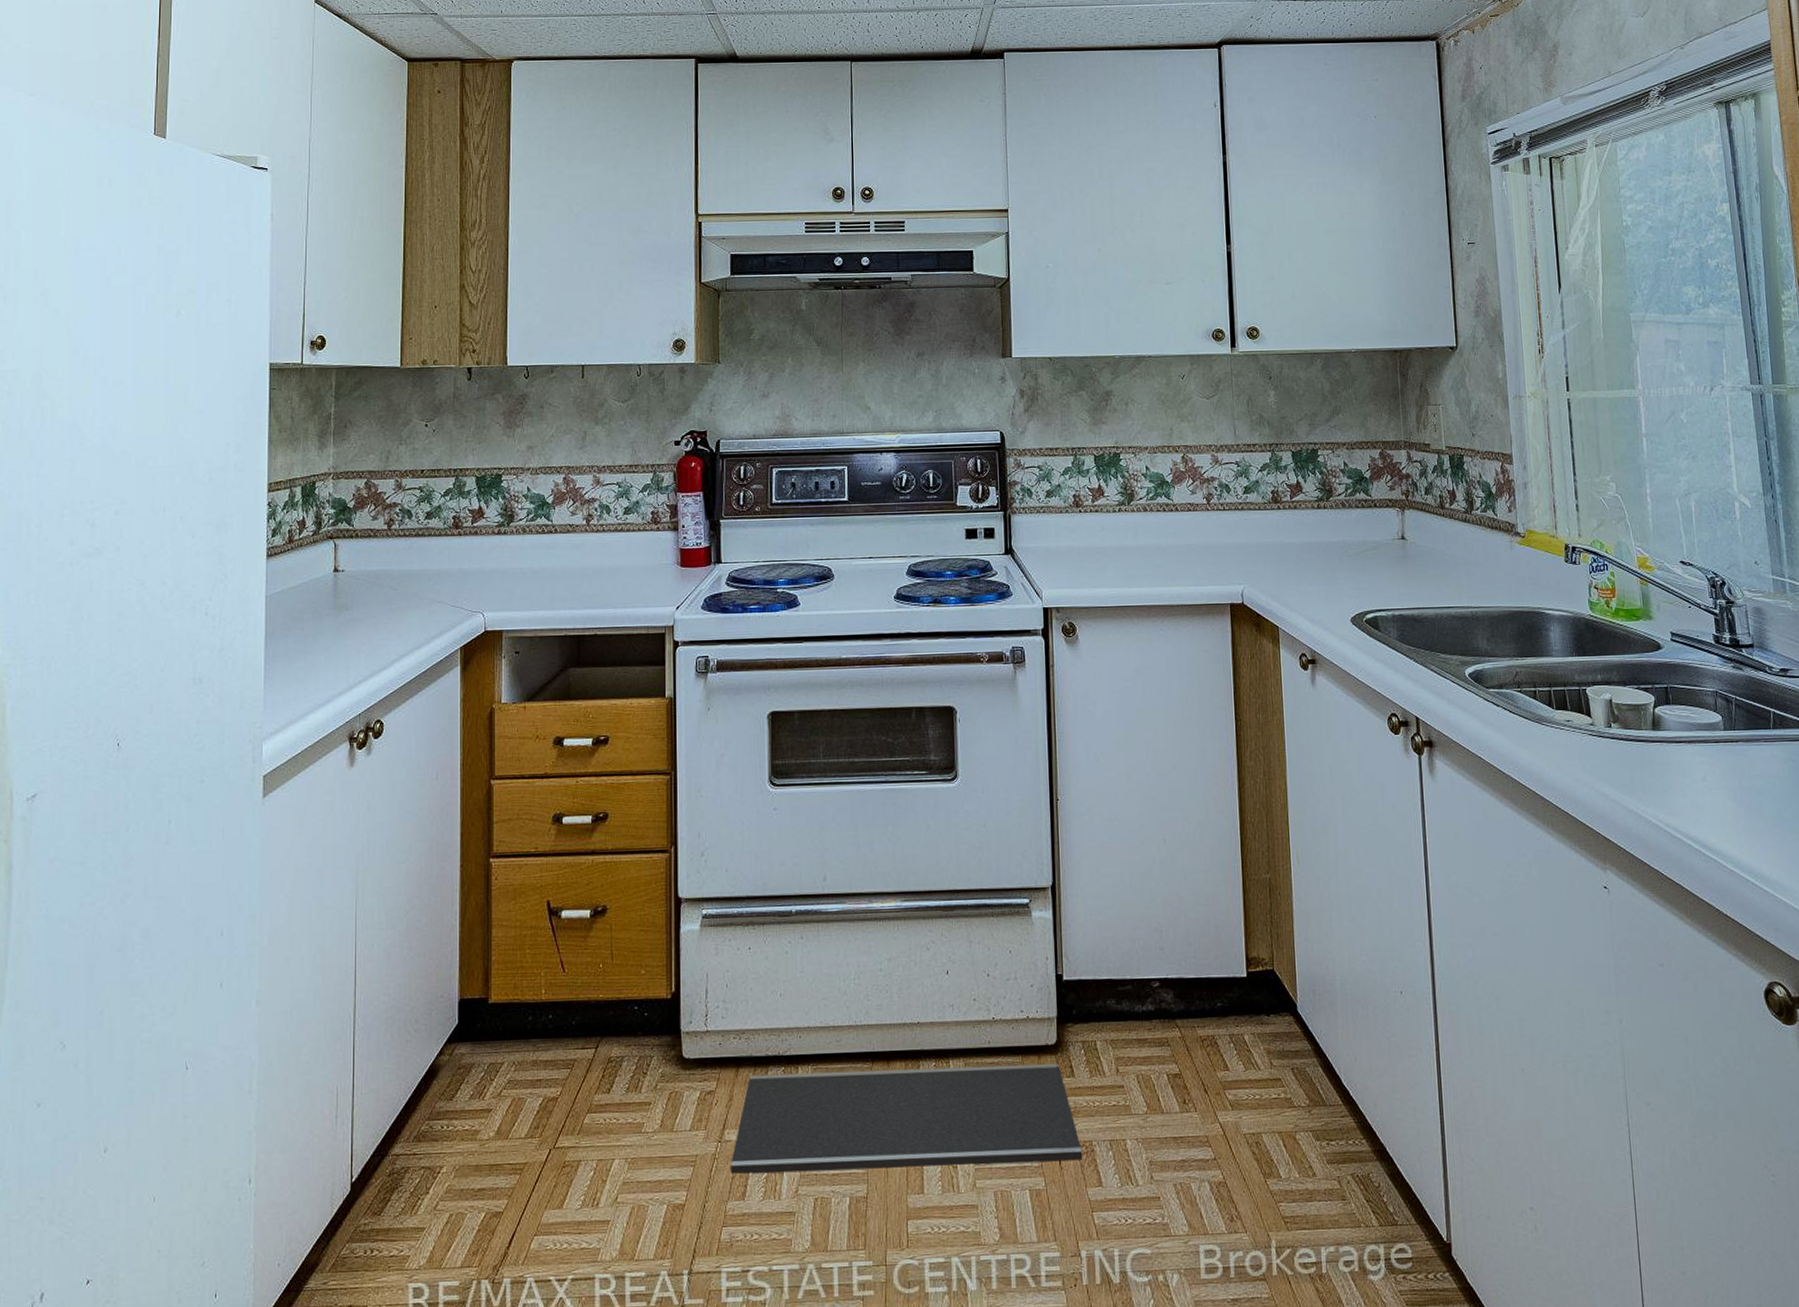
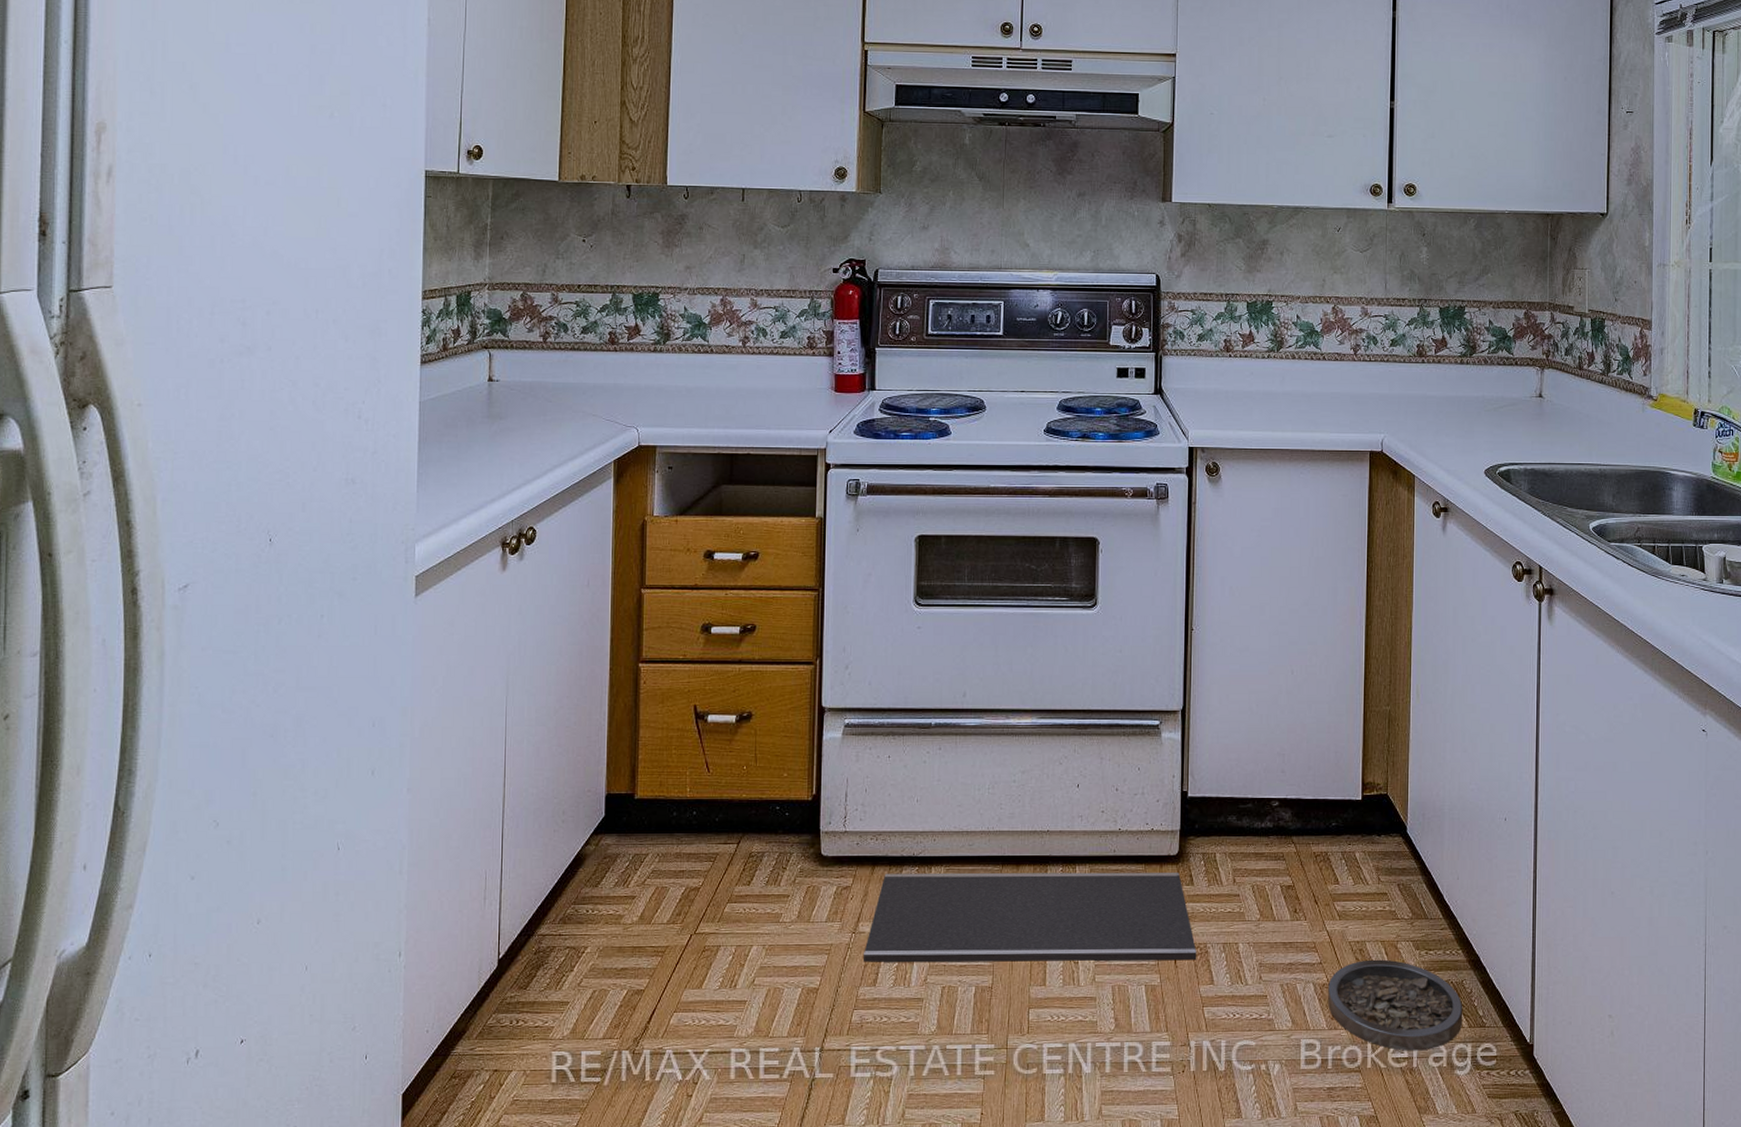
pet bowl: none [1225,1152,1373,1255] -> present [1328,959,1463,1051]

